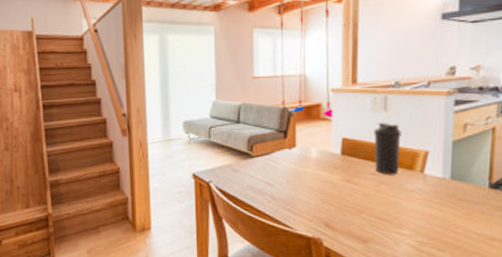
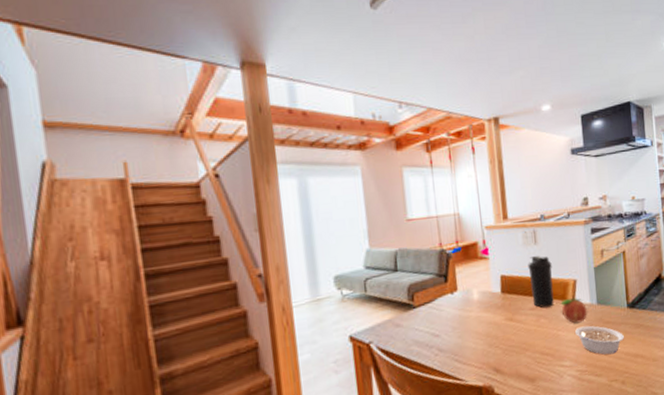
fruit: none [406,167,437,195] -> present [560,296,587,324]
legume: none [418,199,479,232] -> present [574,326,624,355]

